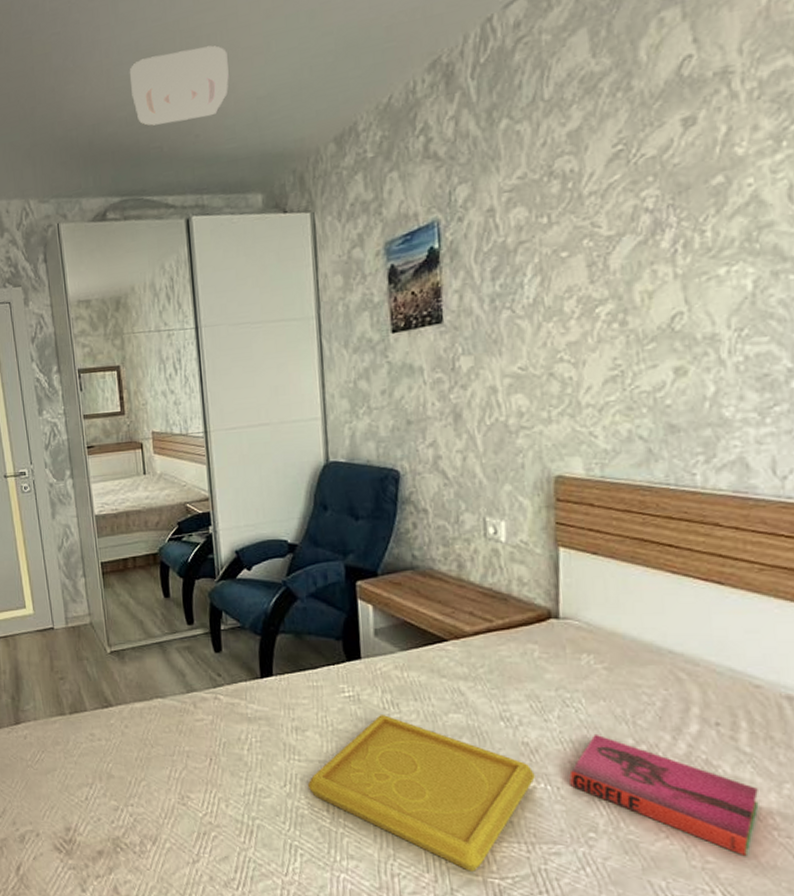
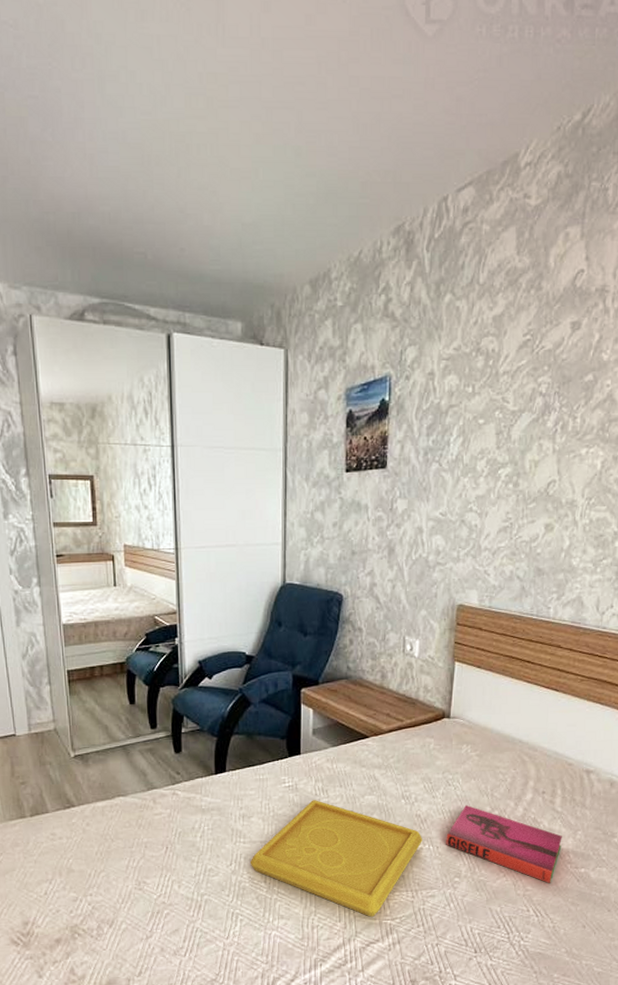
ceiling light: present [129,45,229,126] -> none [114,153,217,232]

